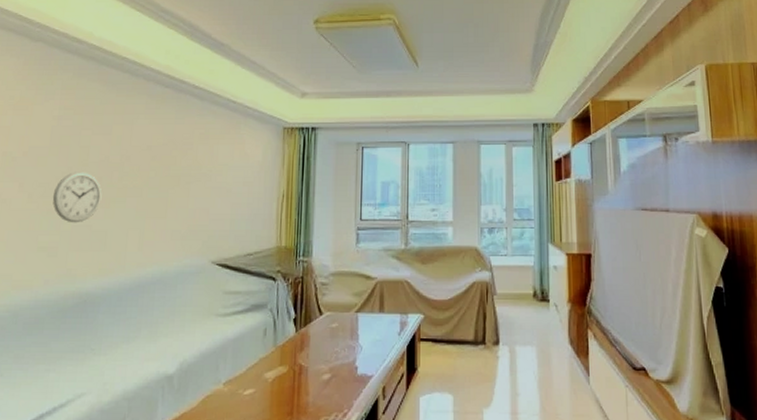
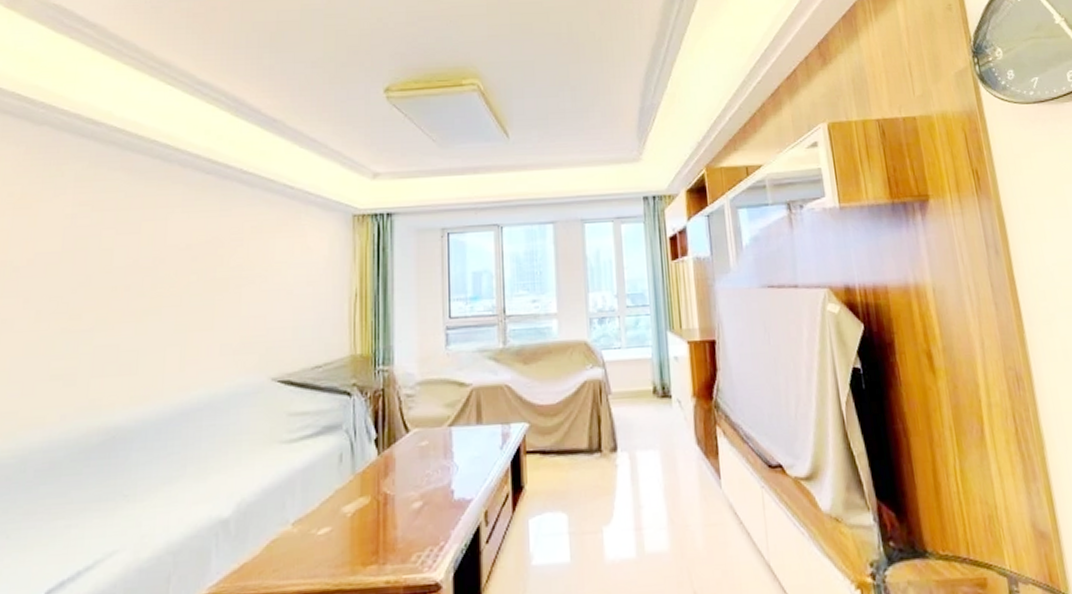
wall clock: present [52,172,102,223] -> none [67,280,131,344]

